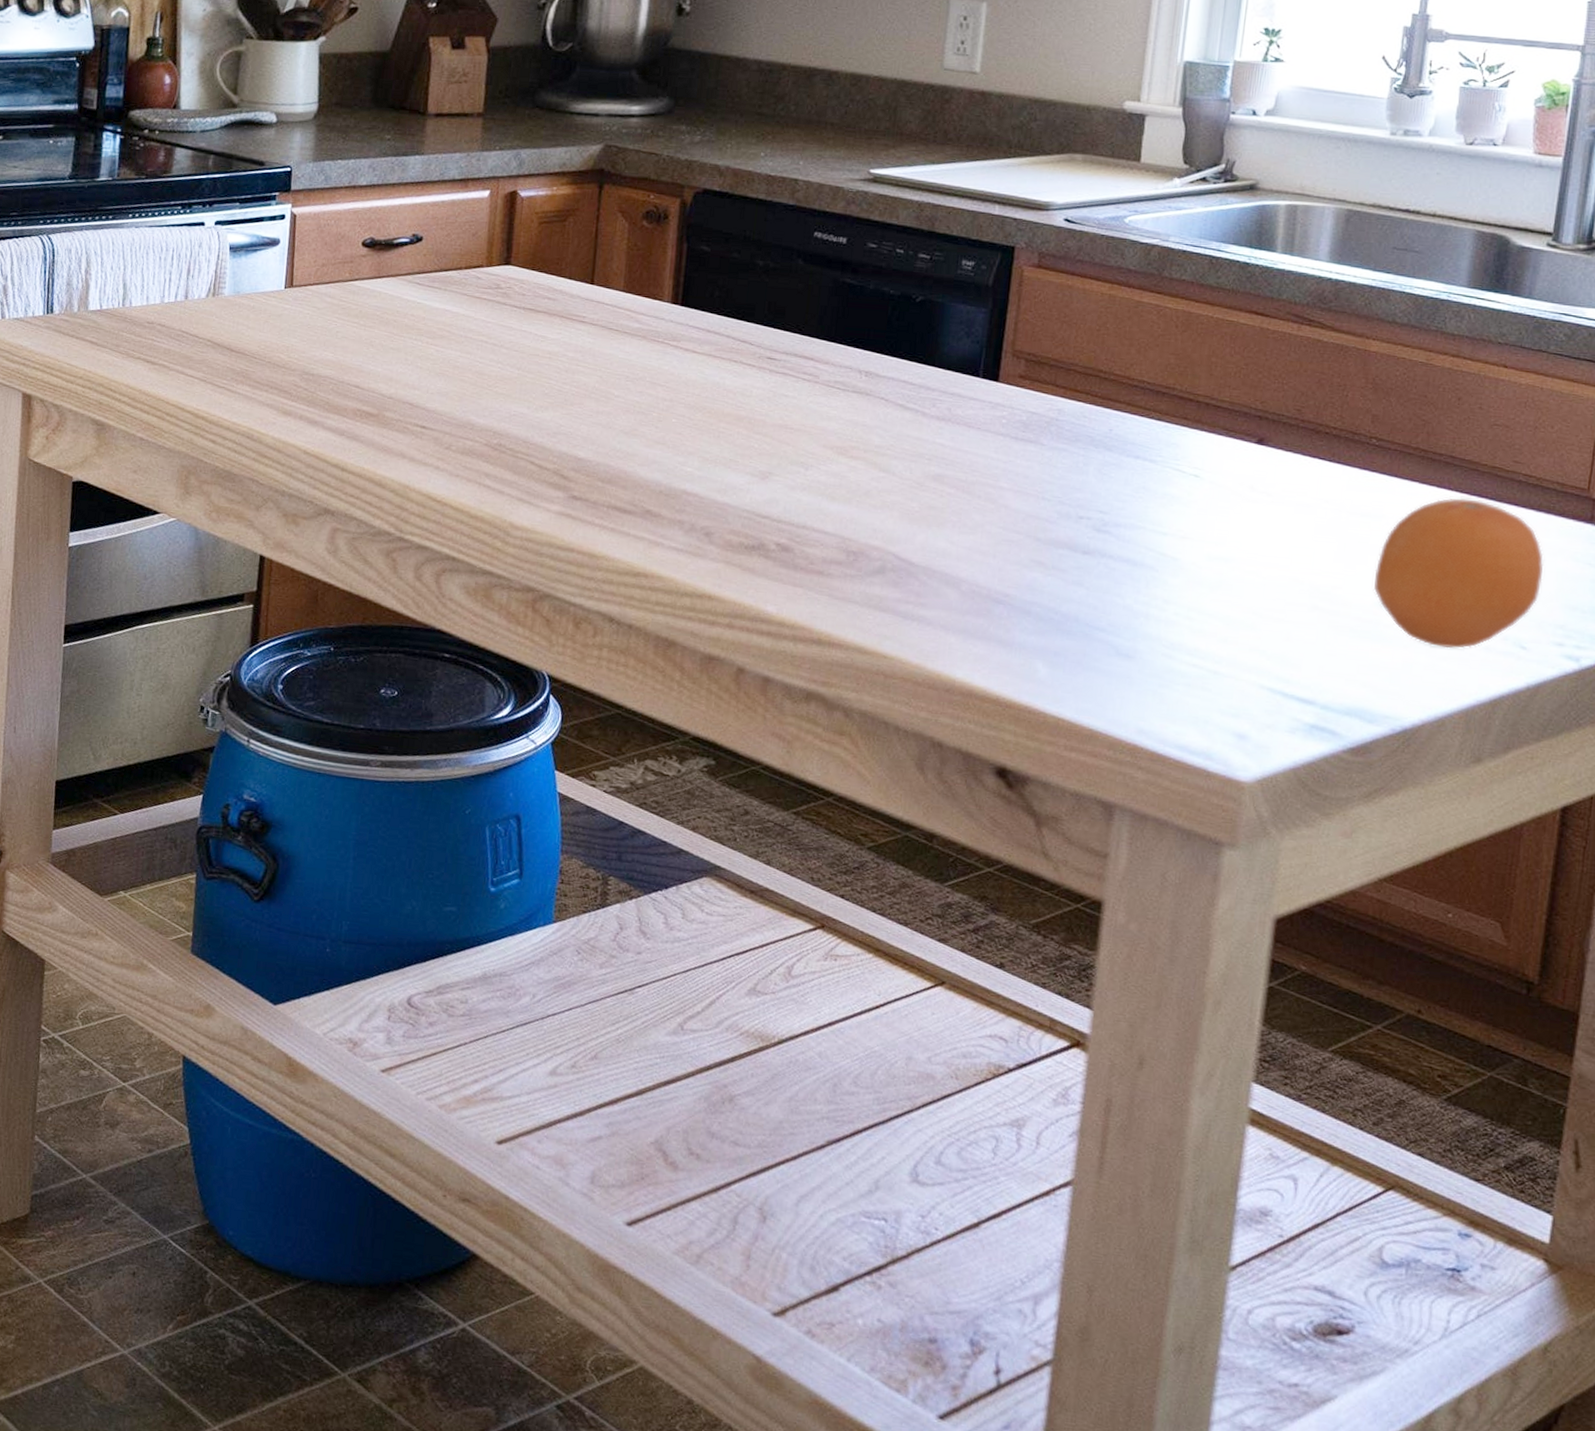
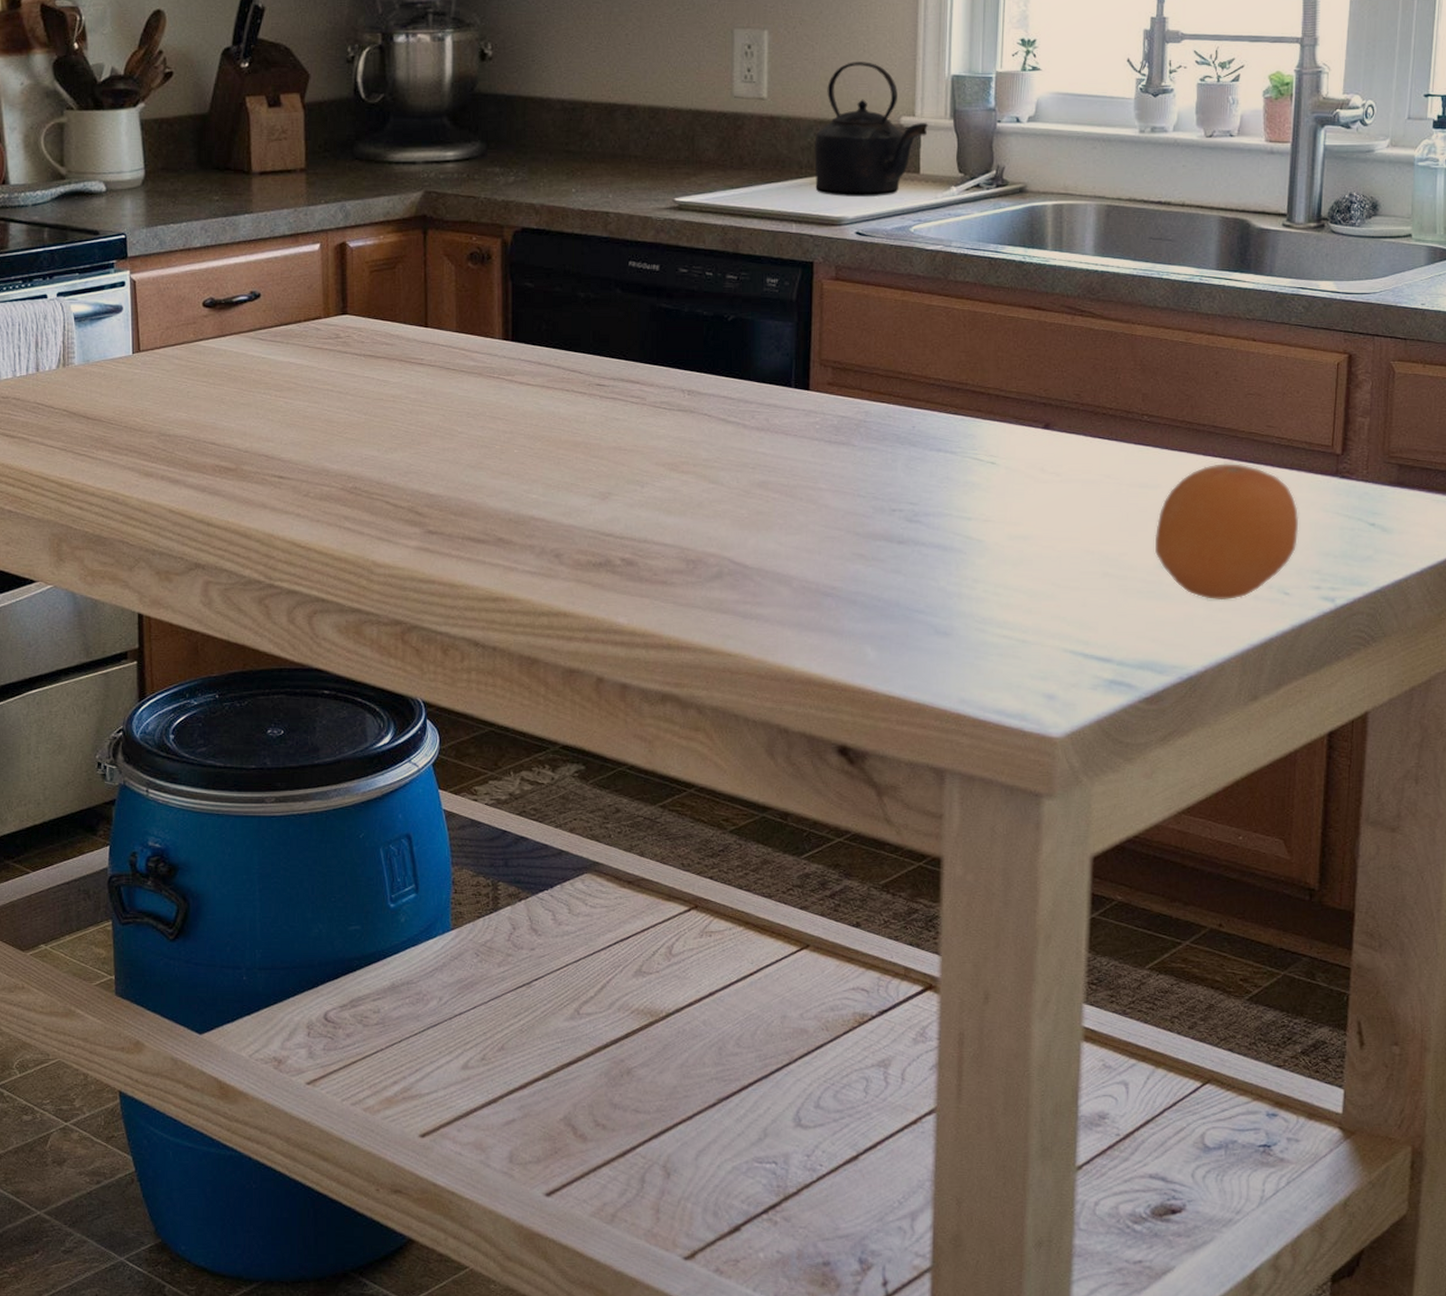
kettle: none [1024,40,1154,183] -> present [814,62,928,197]

